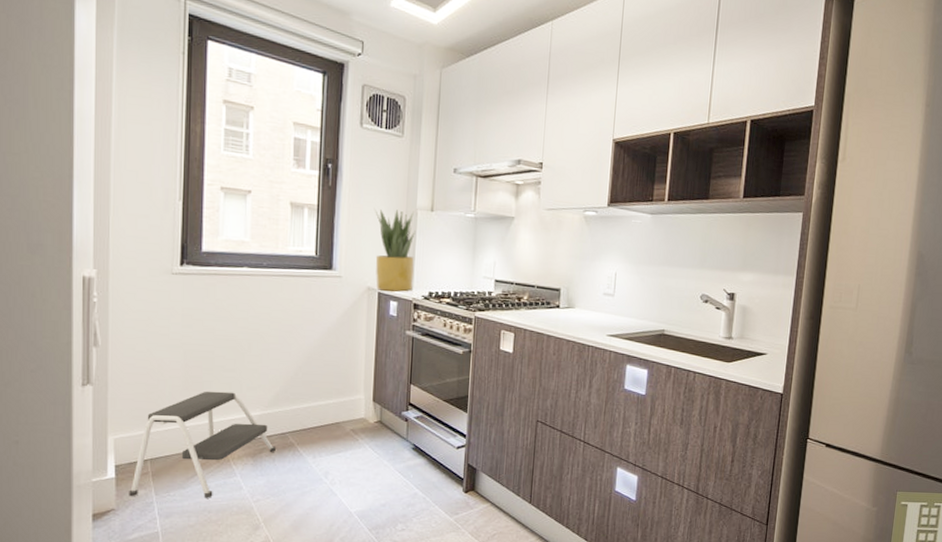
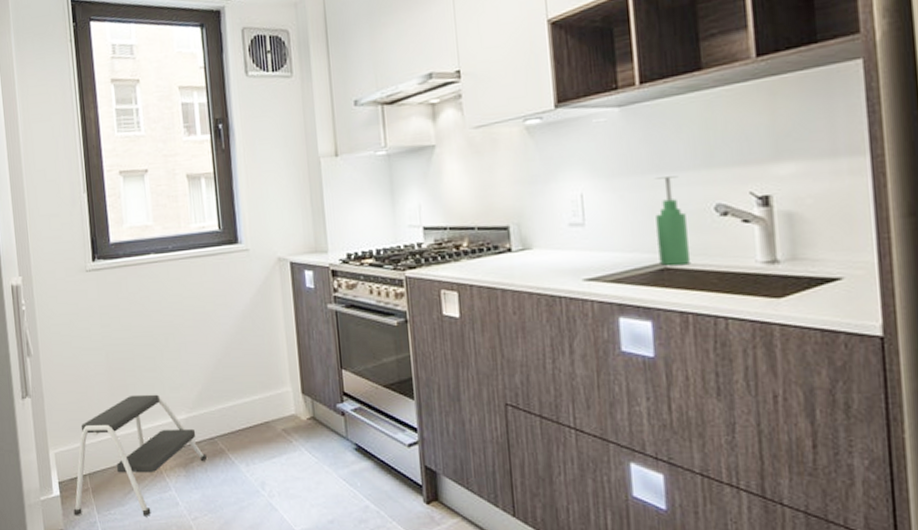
planter: present [375,209,415,292] -> none [274,160,327,260]
soap dispenser: none [660,269,682,333] -> present [656,176,690,265]

